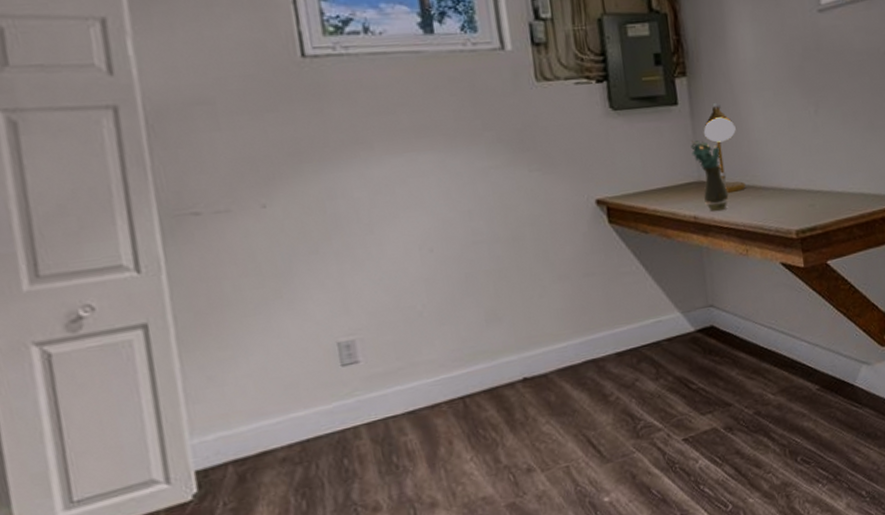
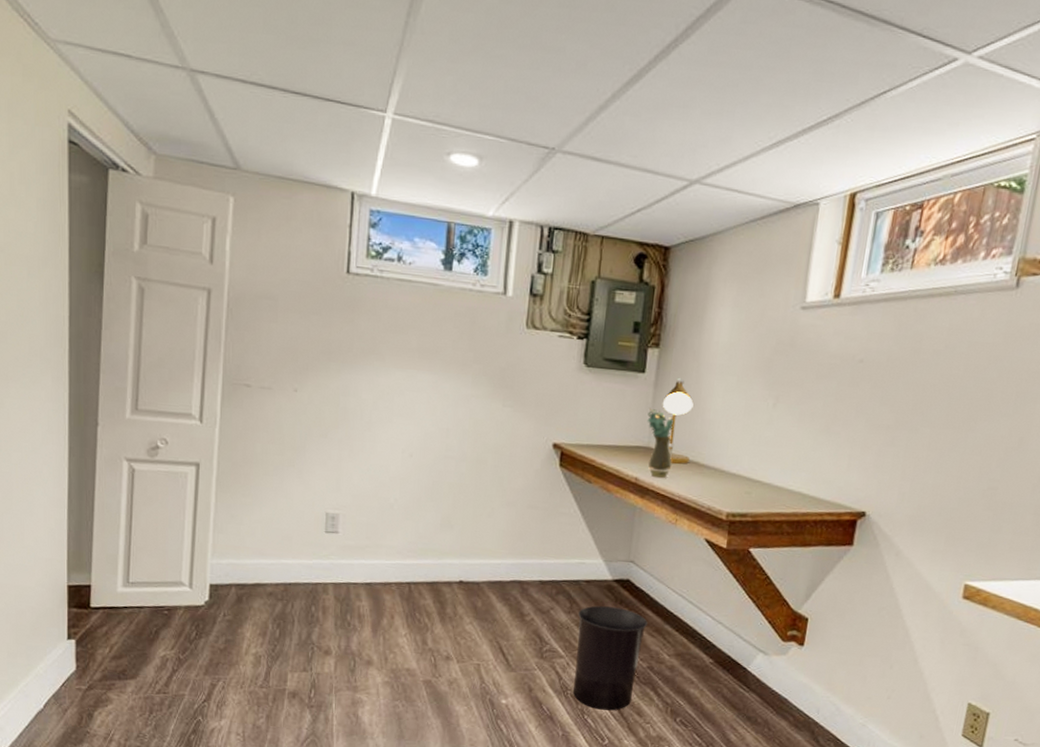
waste bin: none [667,358,746,475] -> present [572,605,648,711]

